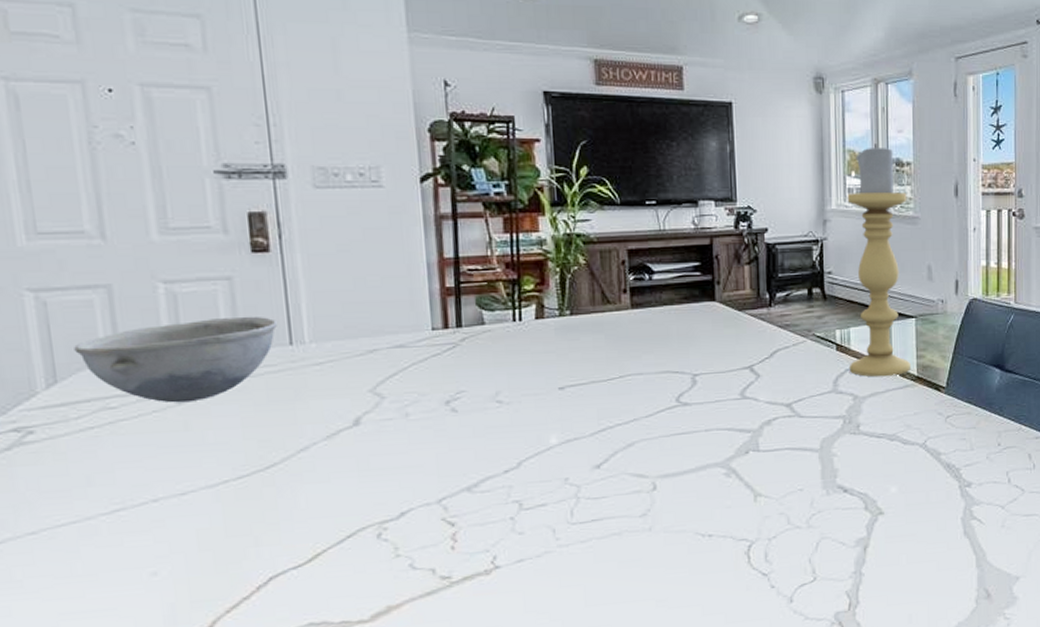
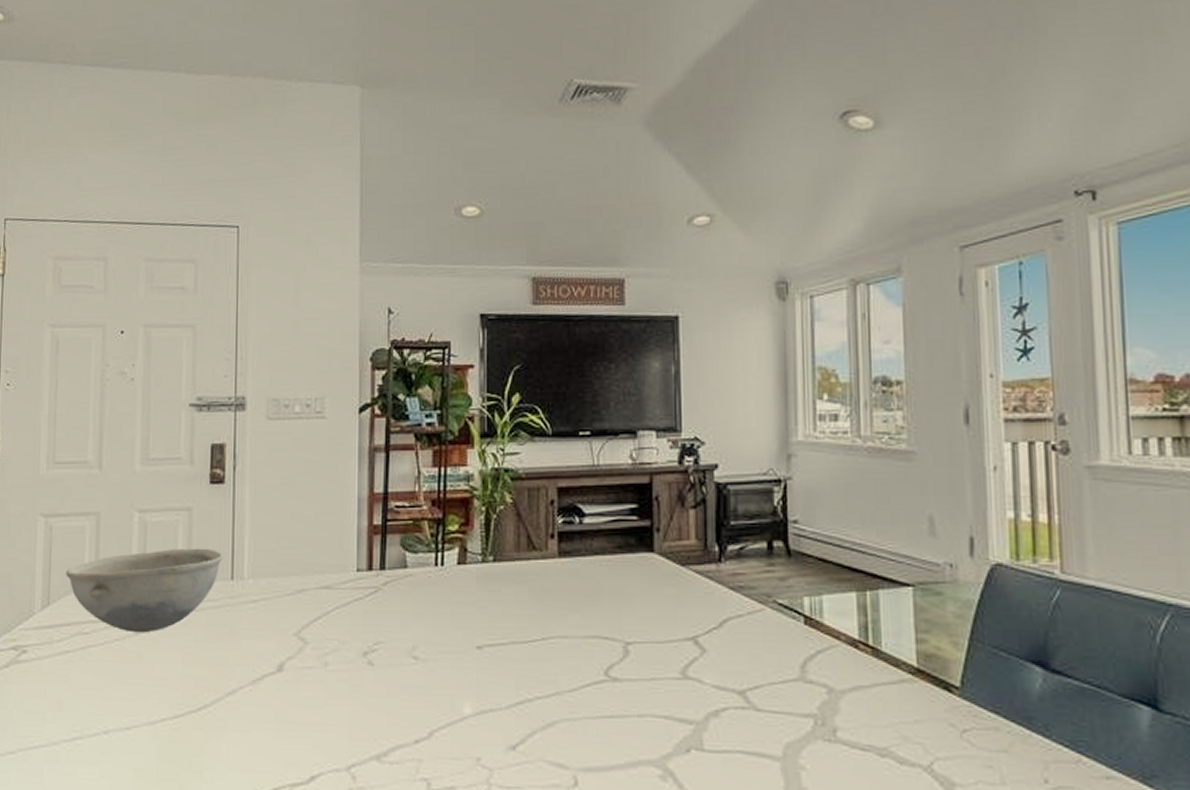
candle holder: present [847,144,912,377] -> none [817,358,909,666]

